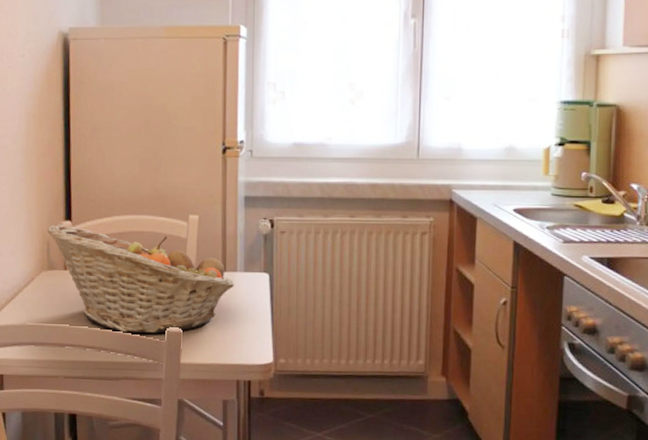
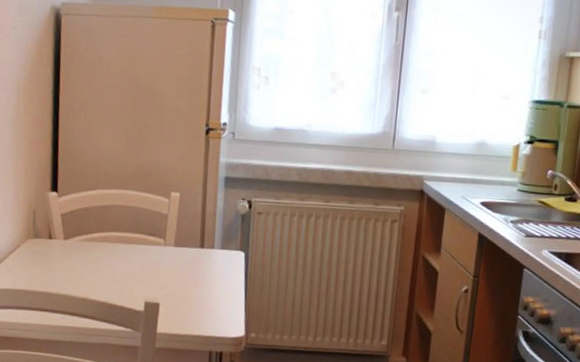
fruit basket: present [47,224,234,334] -> none [34,194,211,304]

